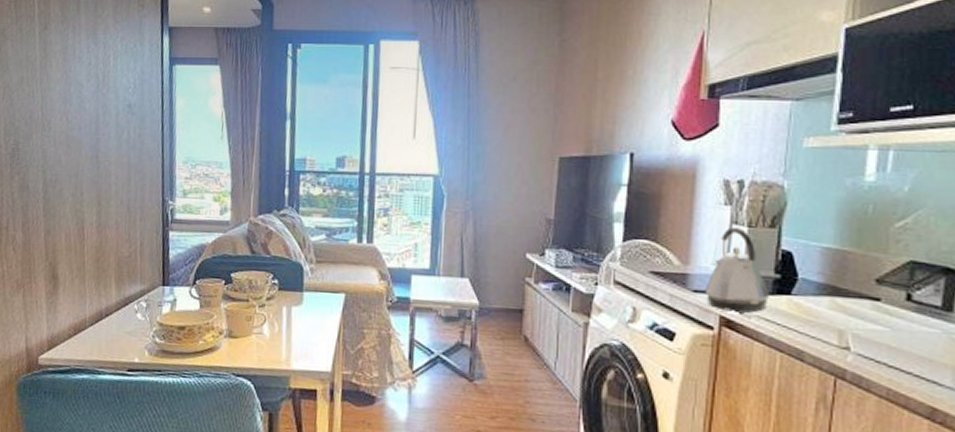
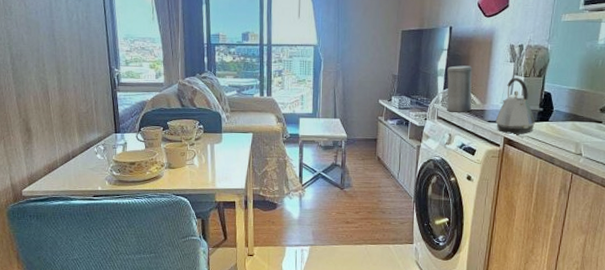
canister: none [627,207,667,277] -> present [446,65,473,113]

